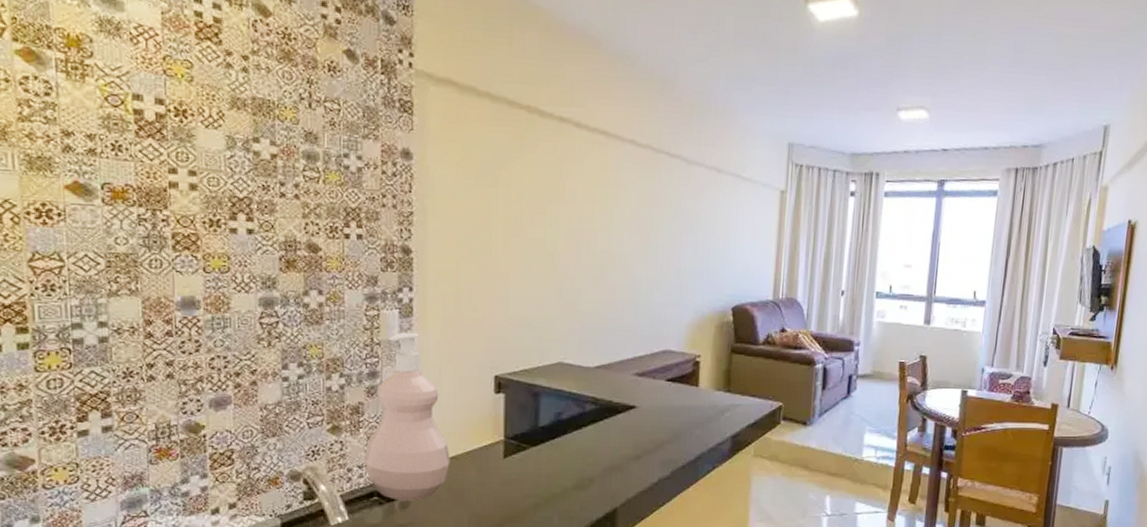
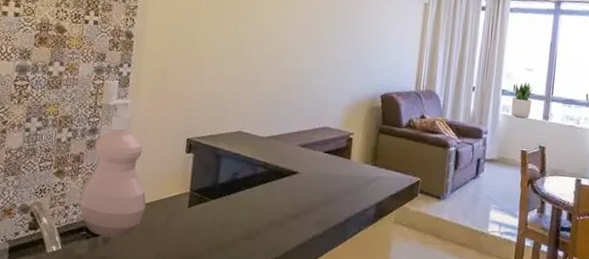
planter: none [887,281,912,325] -> present [511,82,532,119]

